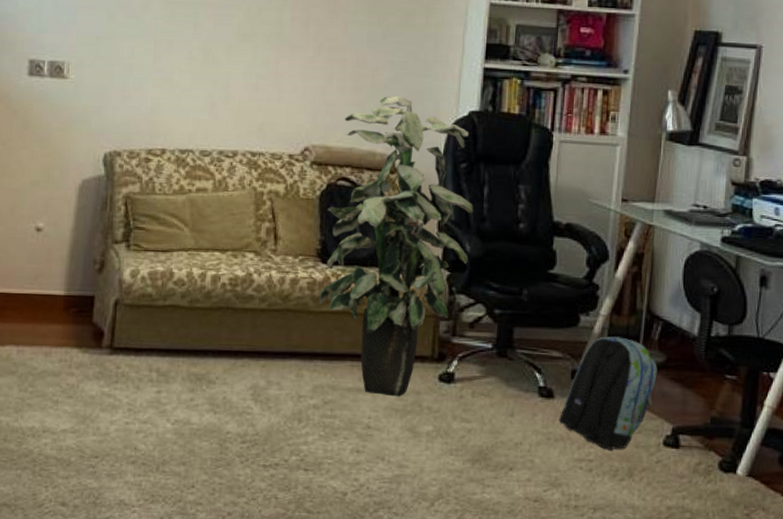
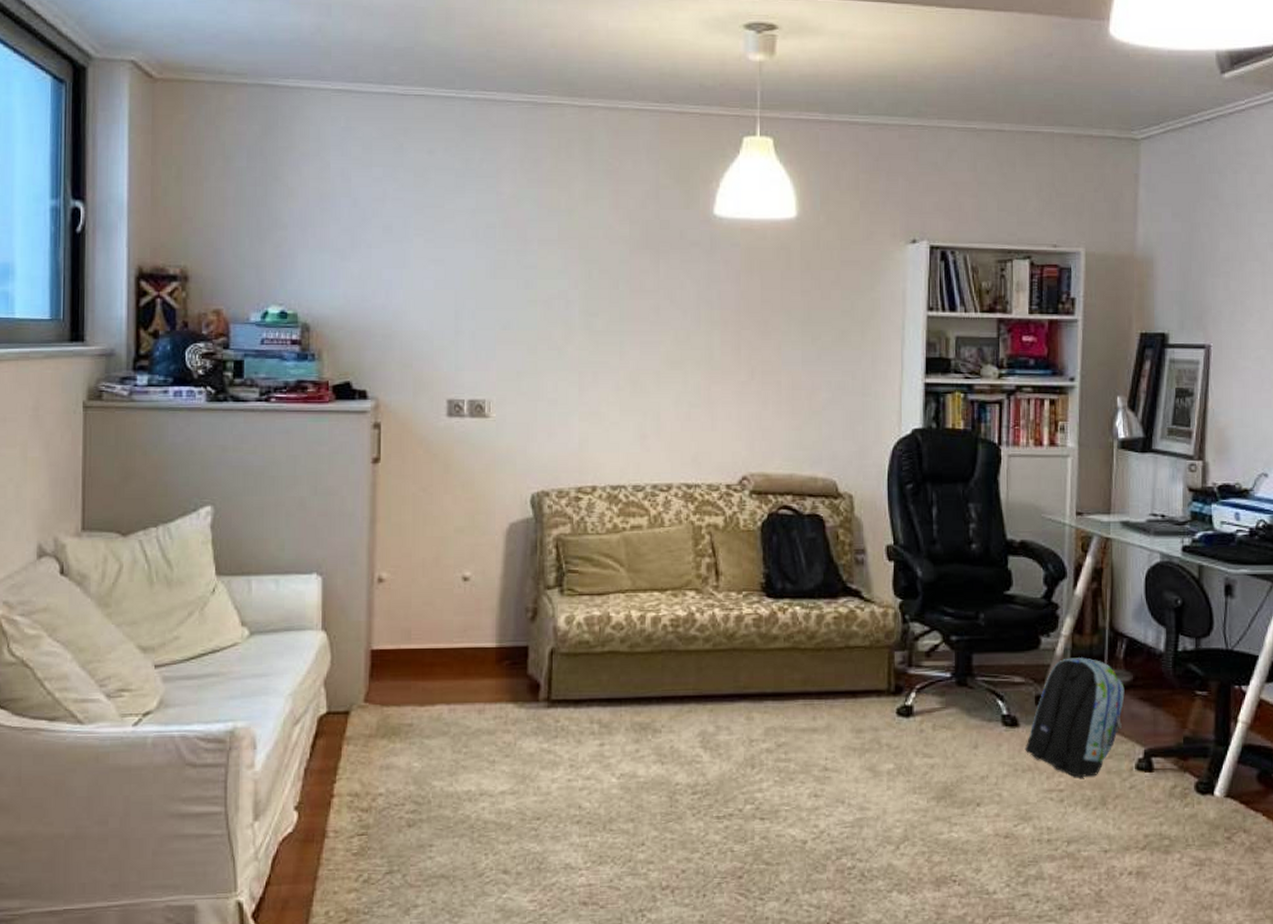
indoor plant: present [317,96,474,397] -> none [765,418,923,735]

